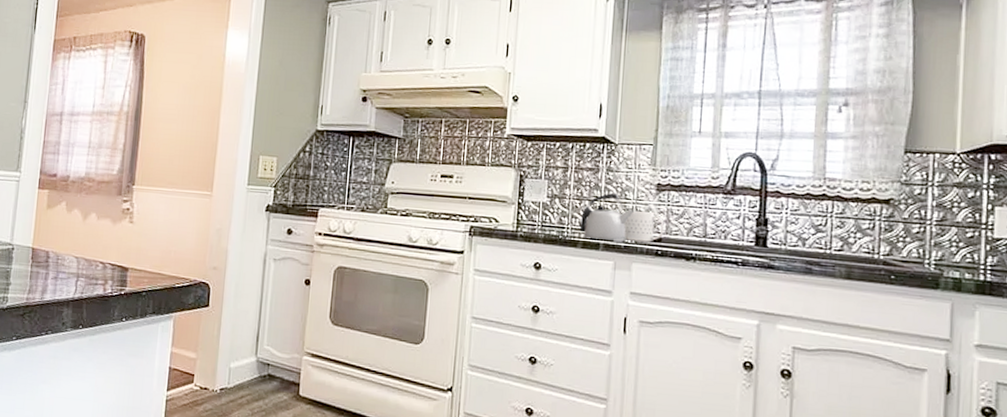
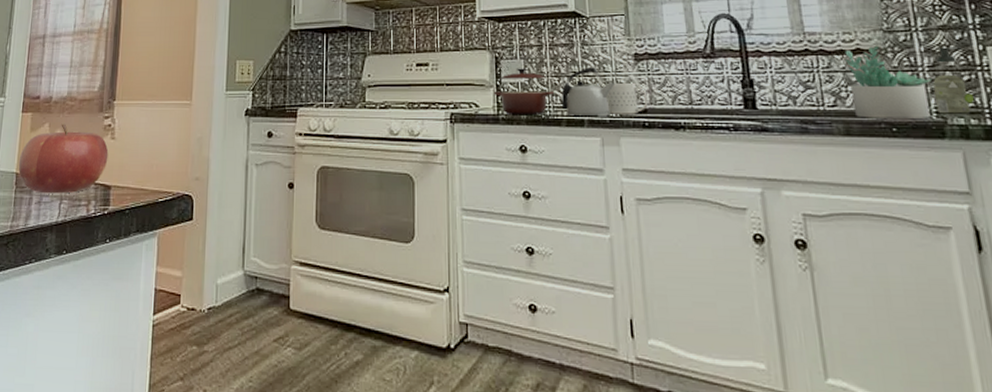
fruit: none [34,203,127,272] -> present [18,124,109,194]
saucepan: none [514,188,573,235] -> present [493,68,554,114]
succulent plant: none [858,196,938,270] -> present [844,45,933,120]
soap dispenser: none [935,203,972,268] -> present [930,47,974,114]

